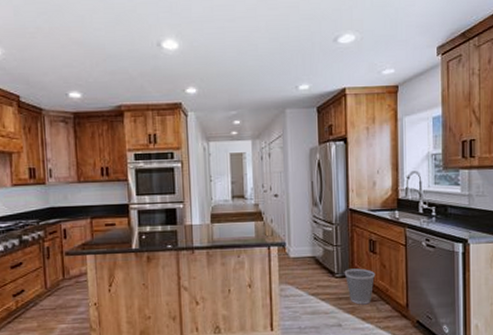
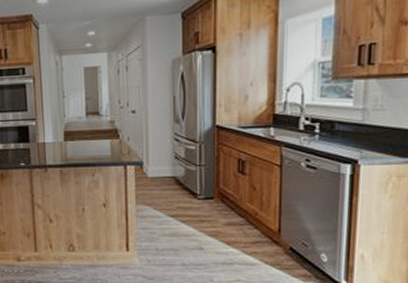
wastebasket: present [344,268,376,305] -> none [207,190,244,228]

